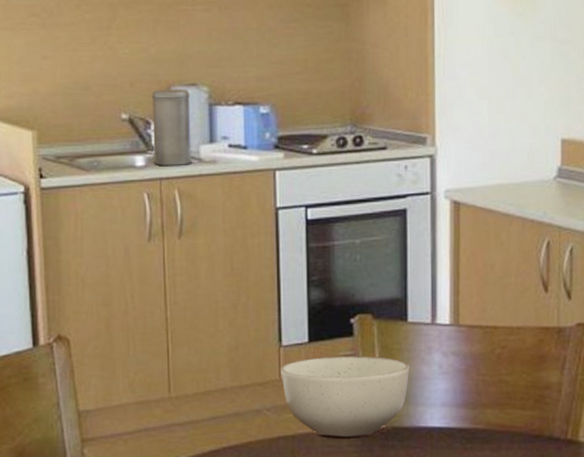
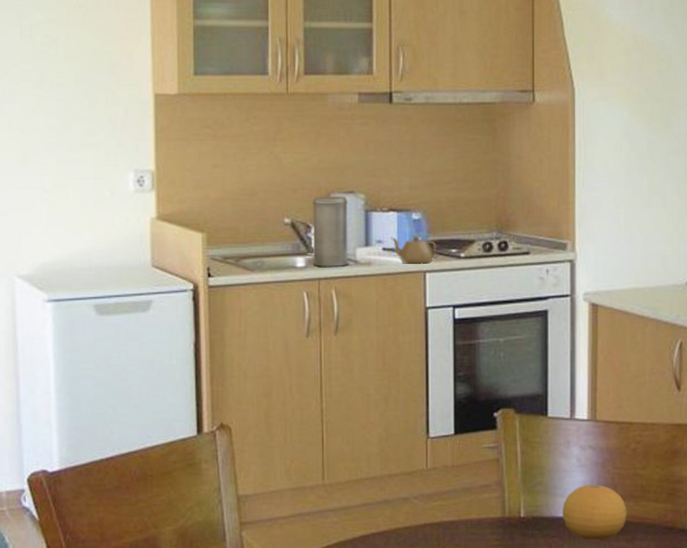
teapot: none [237,131,288,163] -> present [391,236,438,265]
bowl: present [279,356,410,440] -> none [427,448,550,528]
fruit: none [424,392,492,450] -> present [562,484,627,540]

